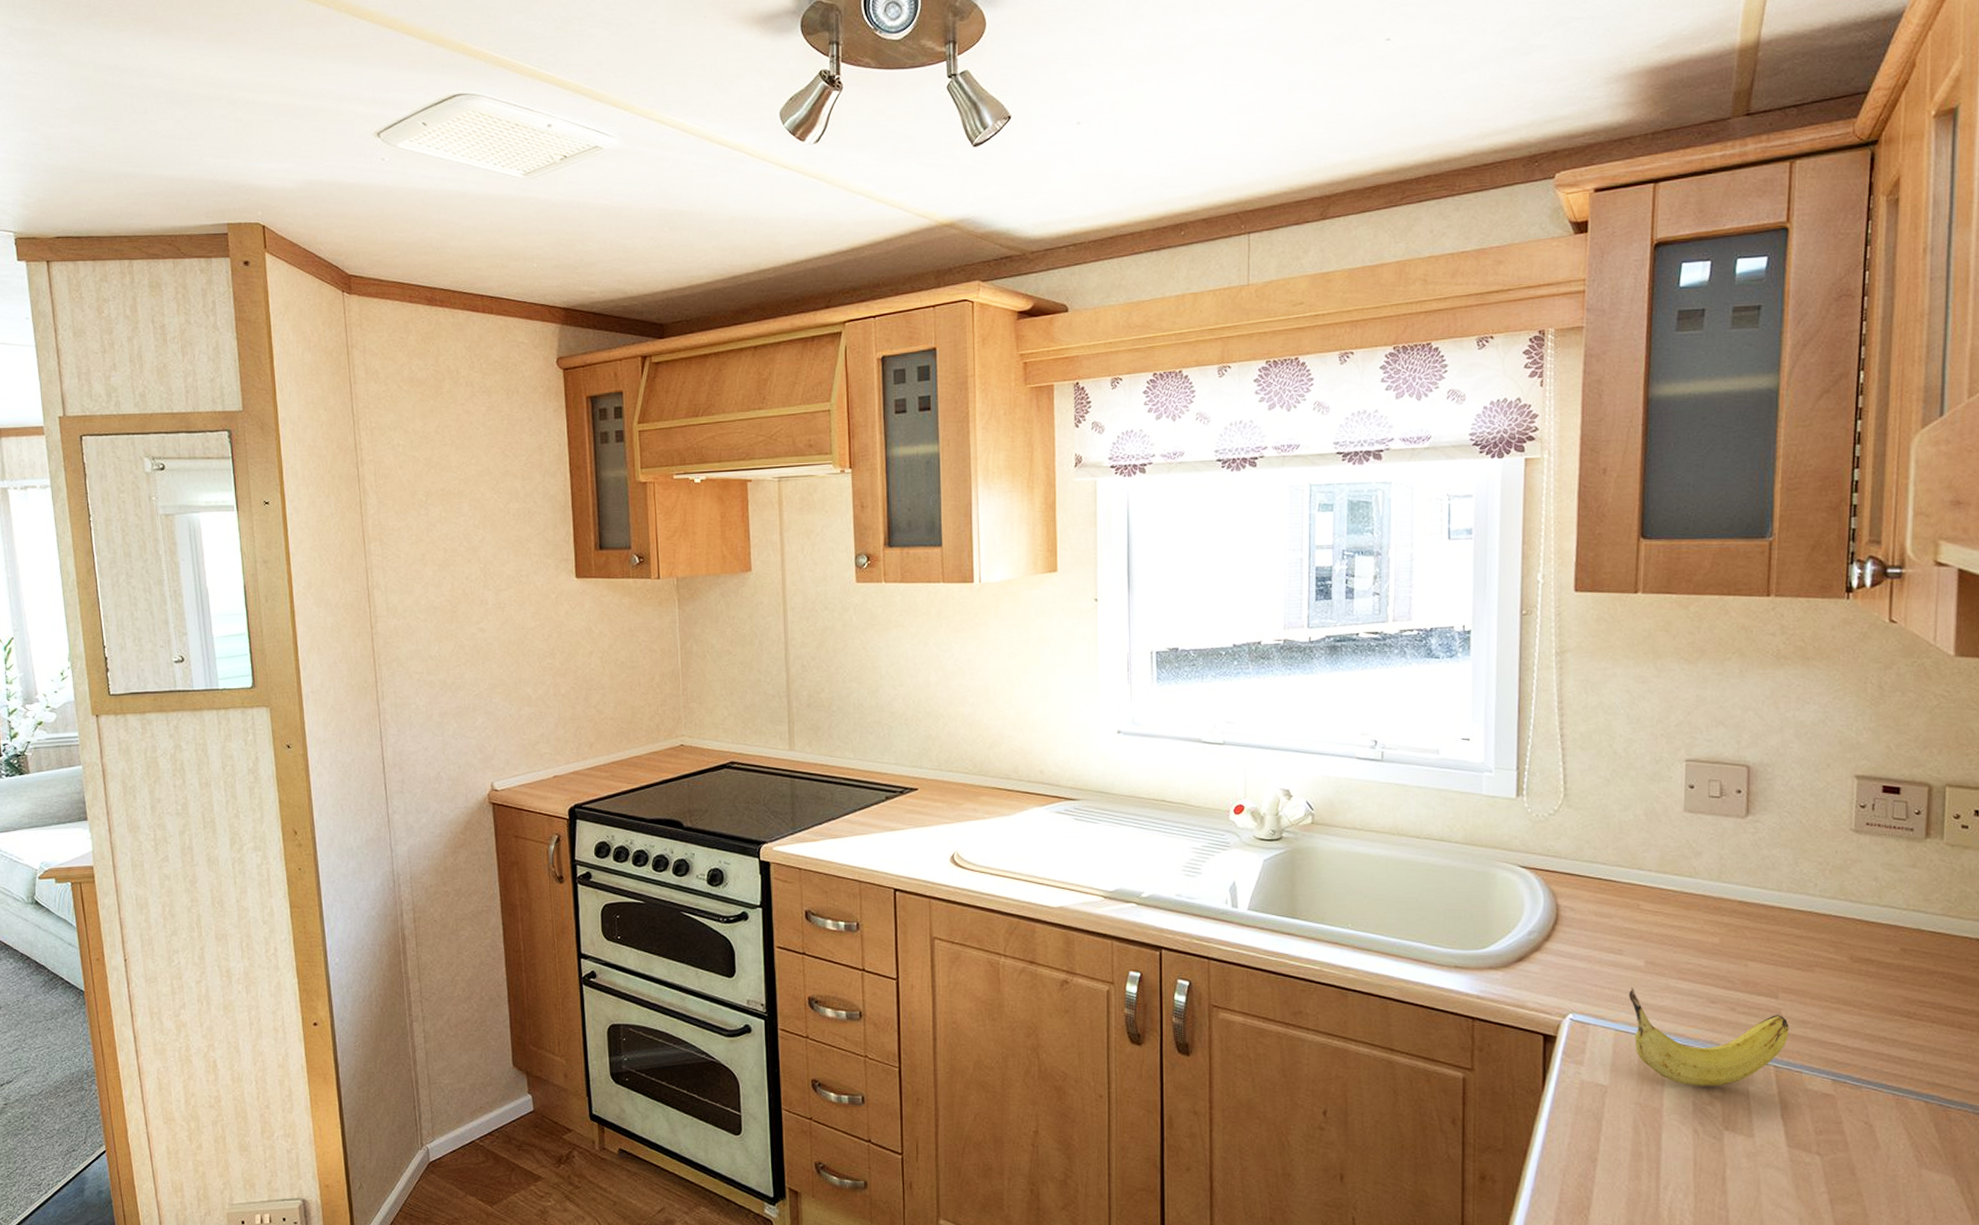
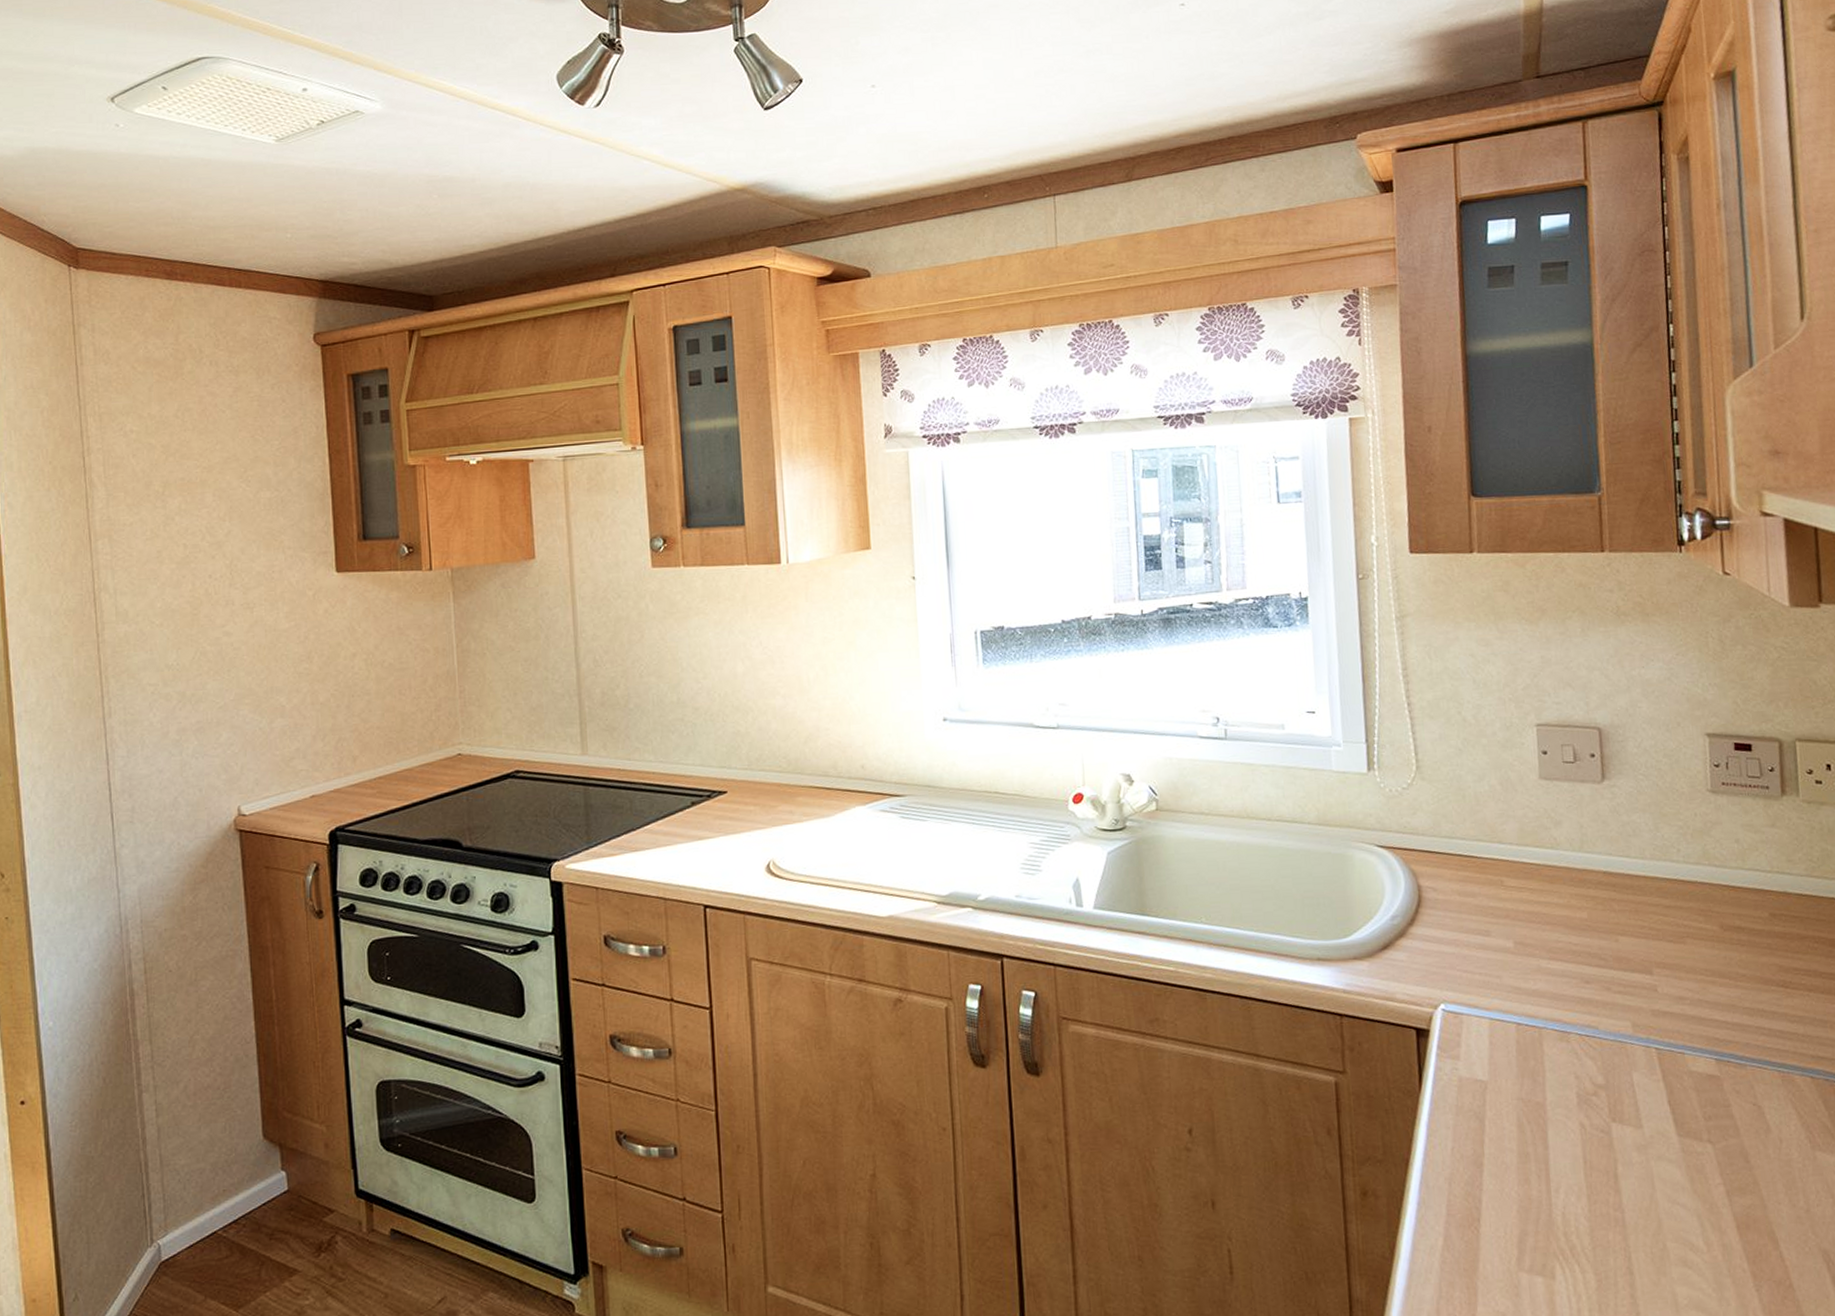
fruit: present [1629,987,1789,1086] -> none [1500,971,1667,1076]

